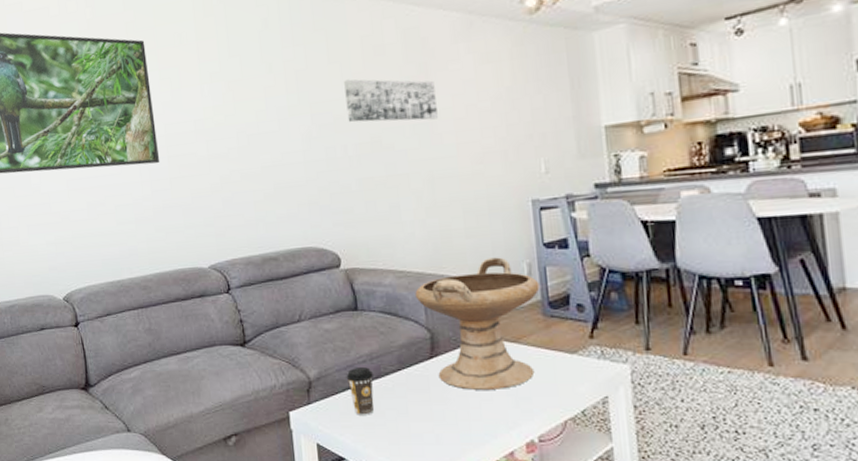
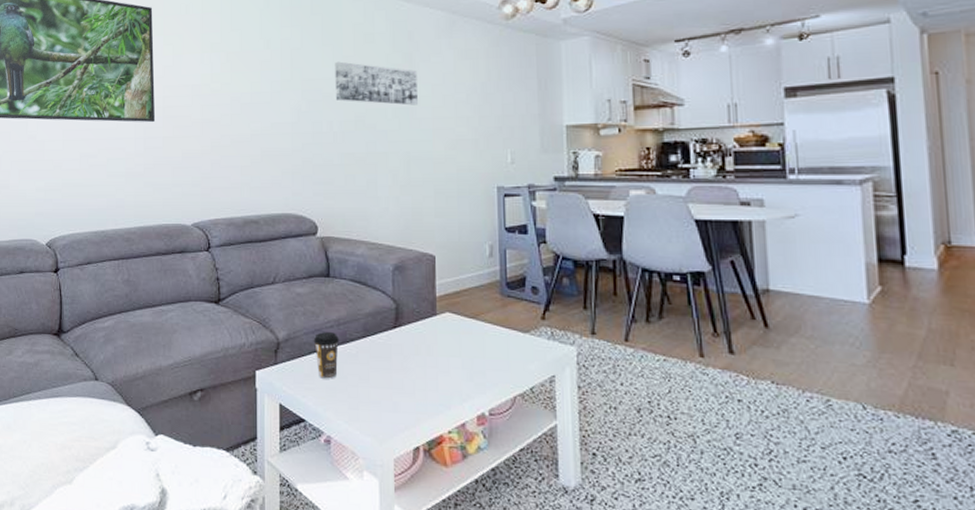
decorative bowl: present [415,257,540,390] -> none [384,237,499,362]

